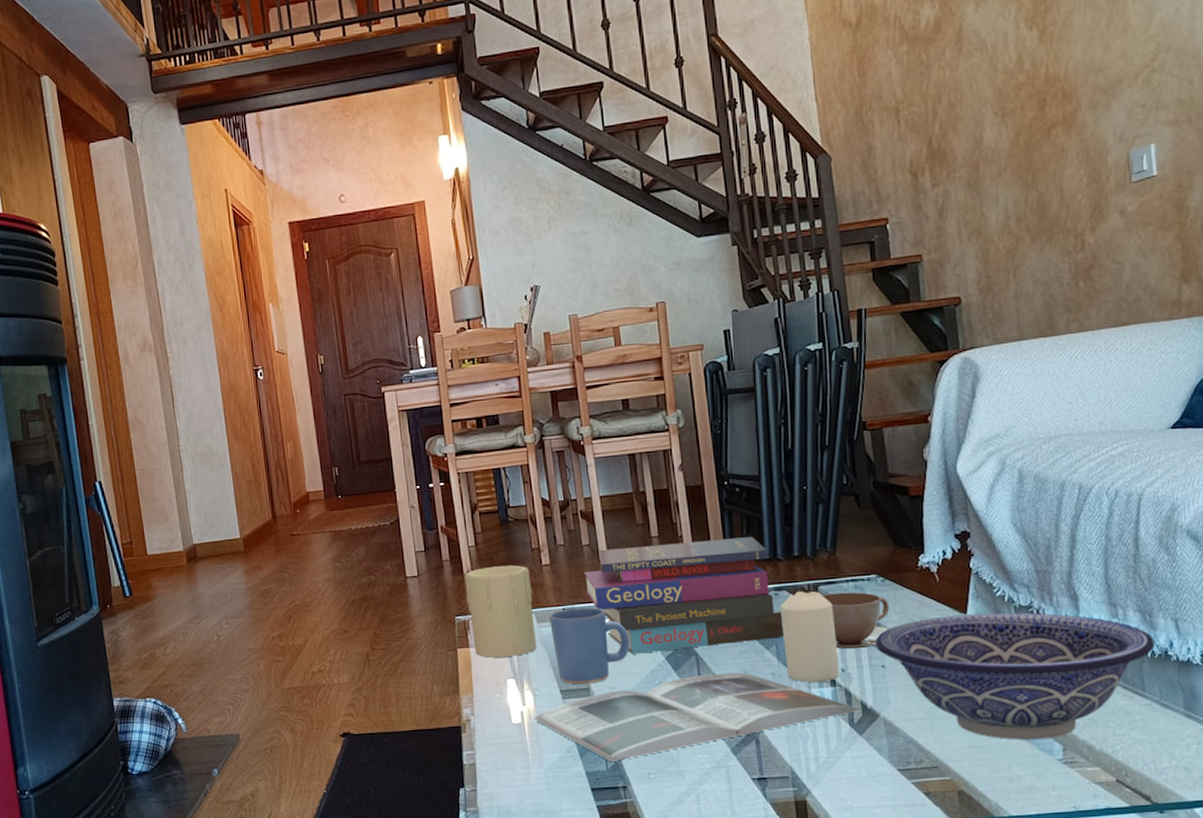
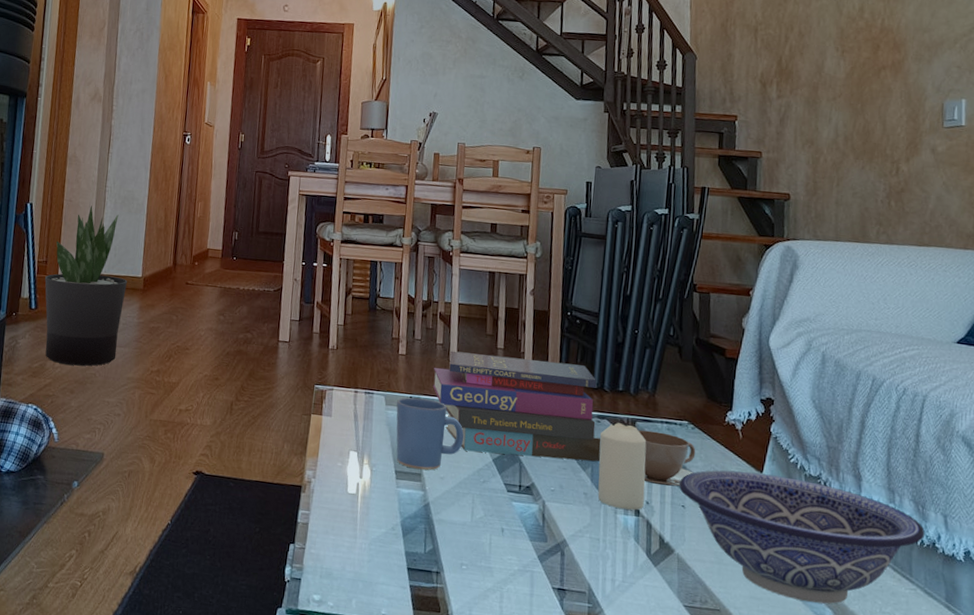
planter: none [133,470,231,649] -> present [45,205,127,366]
candle: present [464,564,537,658] -> none [326,345,387,432]
magazine: present [533,672,860,762] -> none [367,480,657,547]

